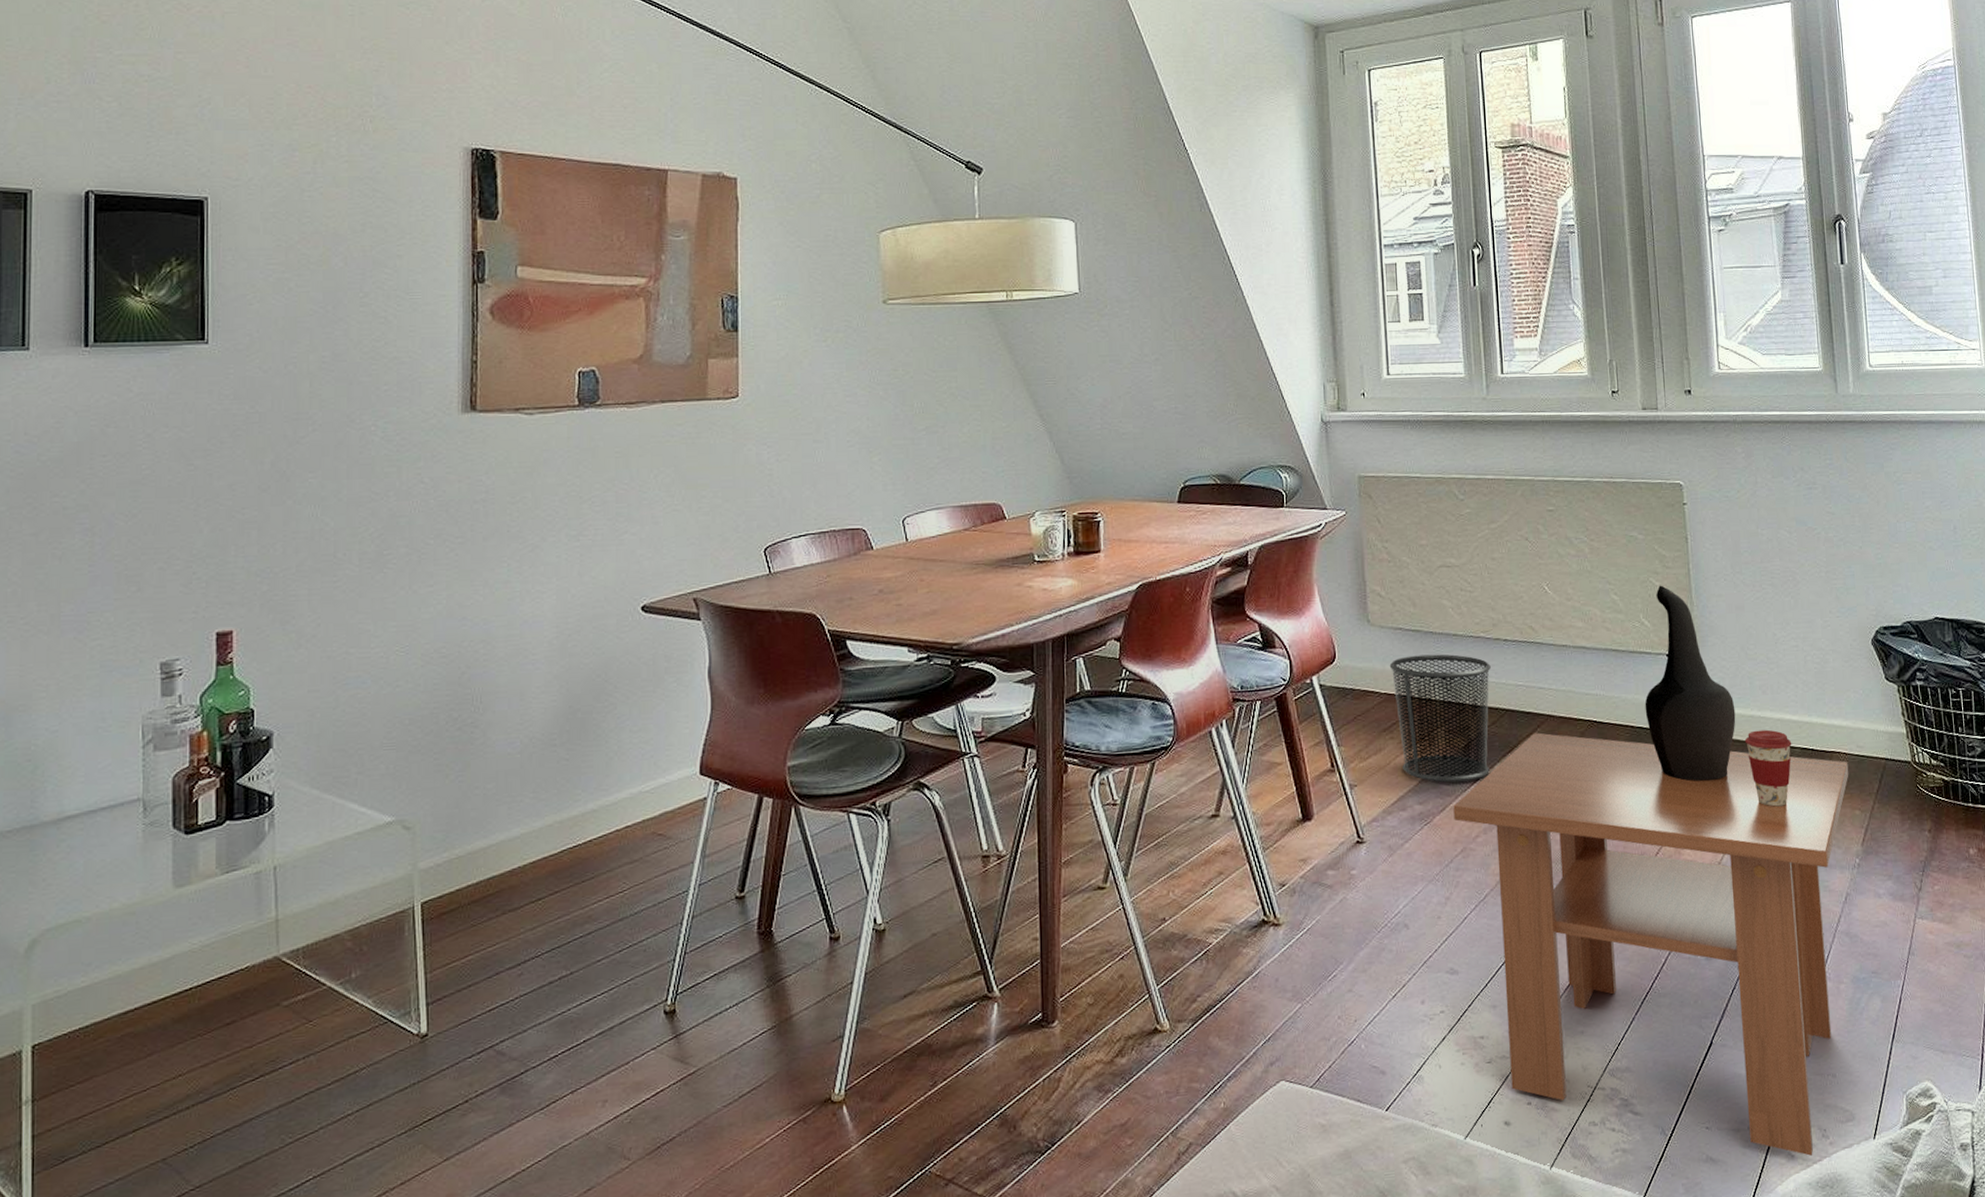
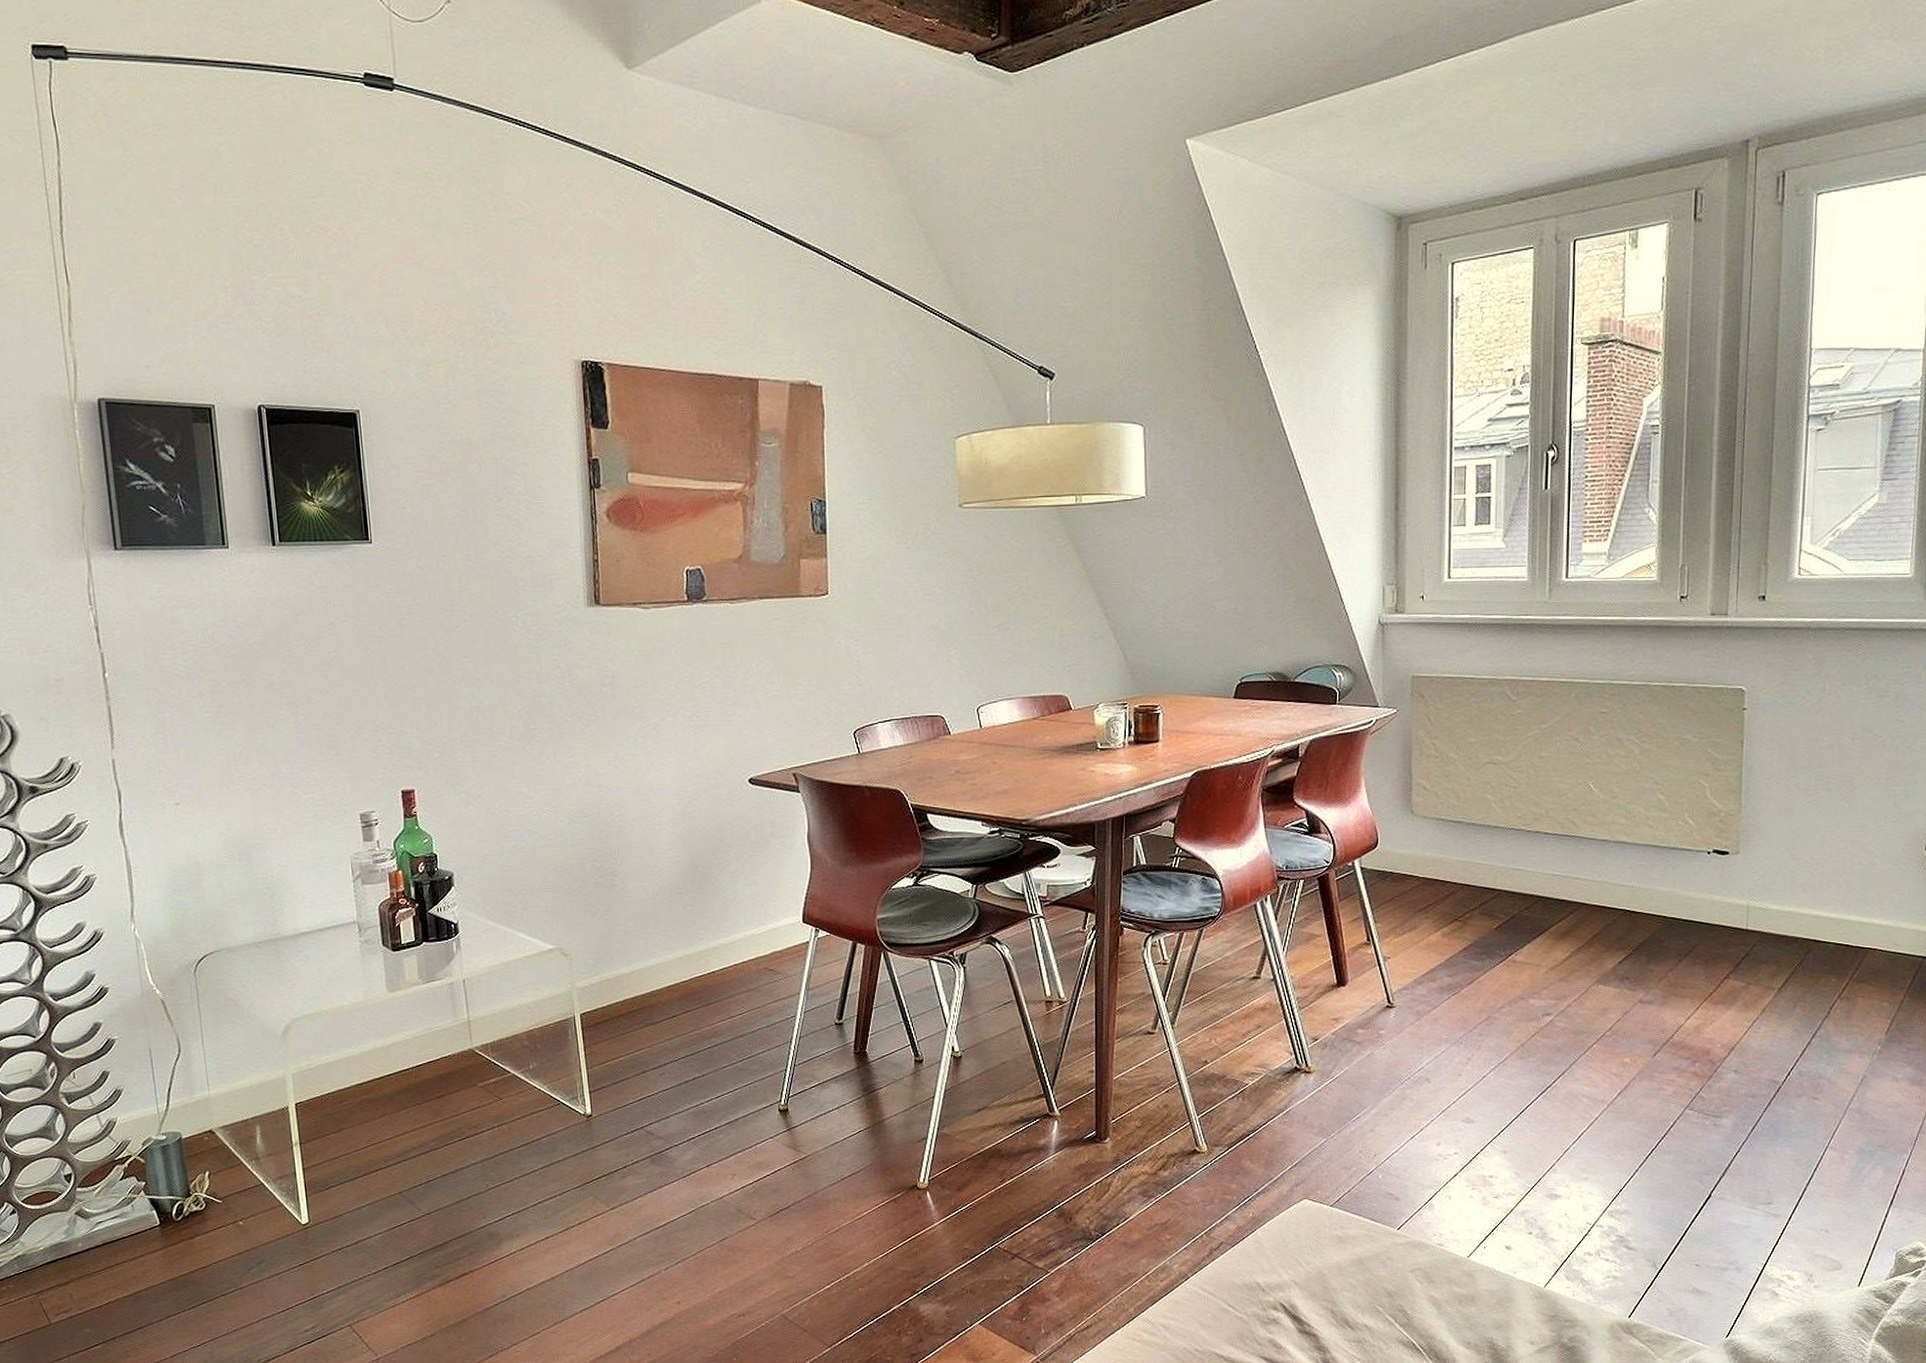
waste bin: present [1389,654,1491,783] -> none [1429,844,1529,959]
coffee table: present [1453,732,1849,1156] -> none [1481,918,1883,1295]
decorative vase: present [1645,585,1736,781] -> none [1679,786,1773,969]
coffee cup: present [1744,729,1792,807] -> none [1778,925,1827,996]

